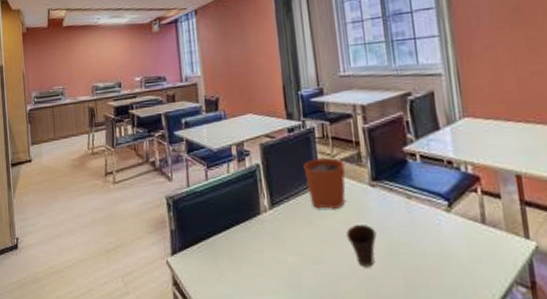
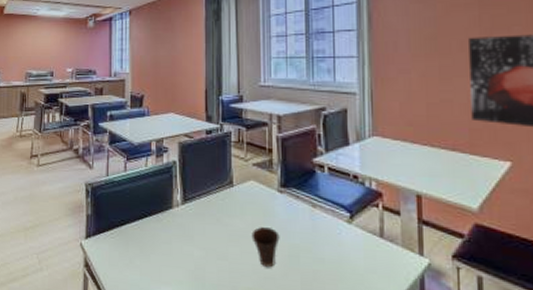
plant pot: present [303,148,346,210] -> none [217,151,257,211]

